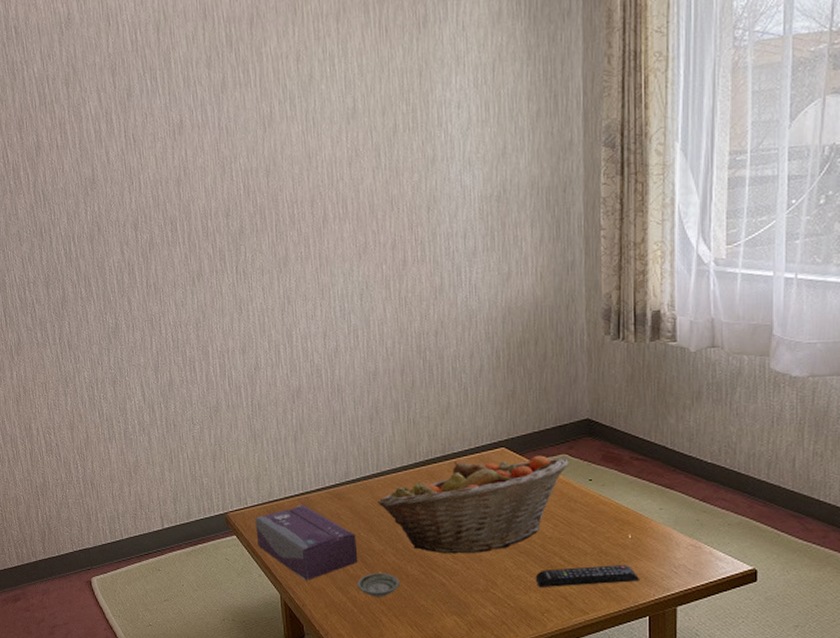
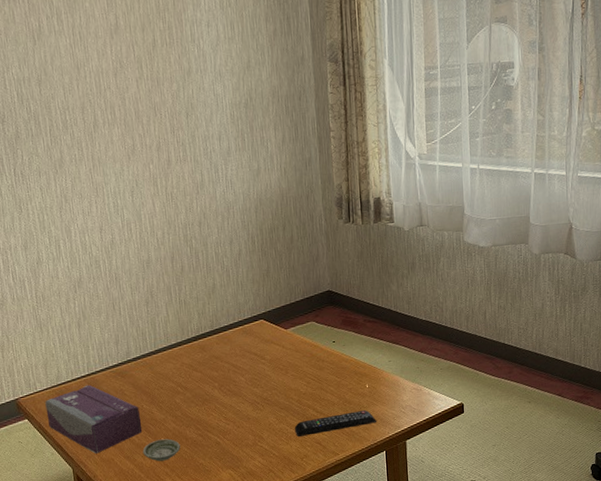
fruit basket: present [377,455,569,554] -> none [156,324,316,417]

